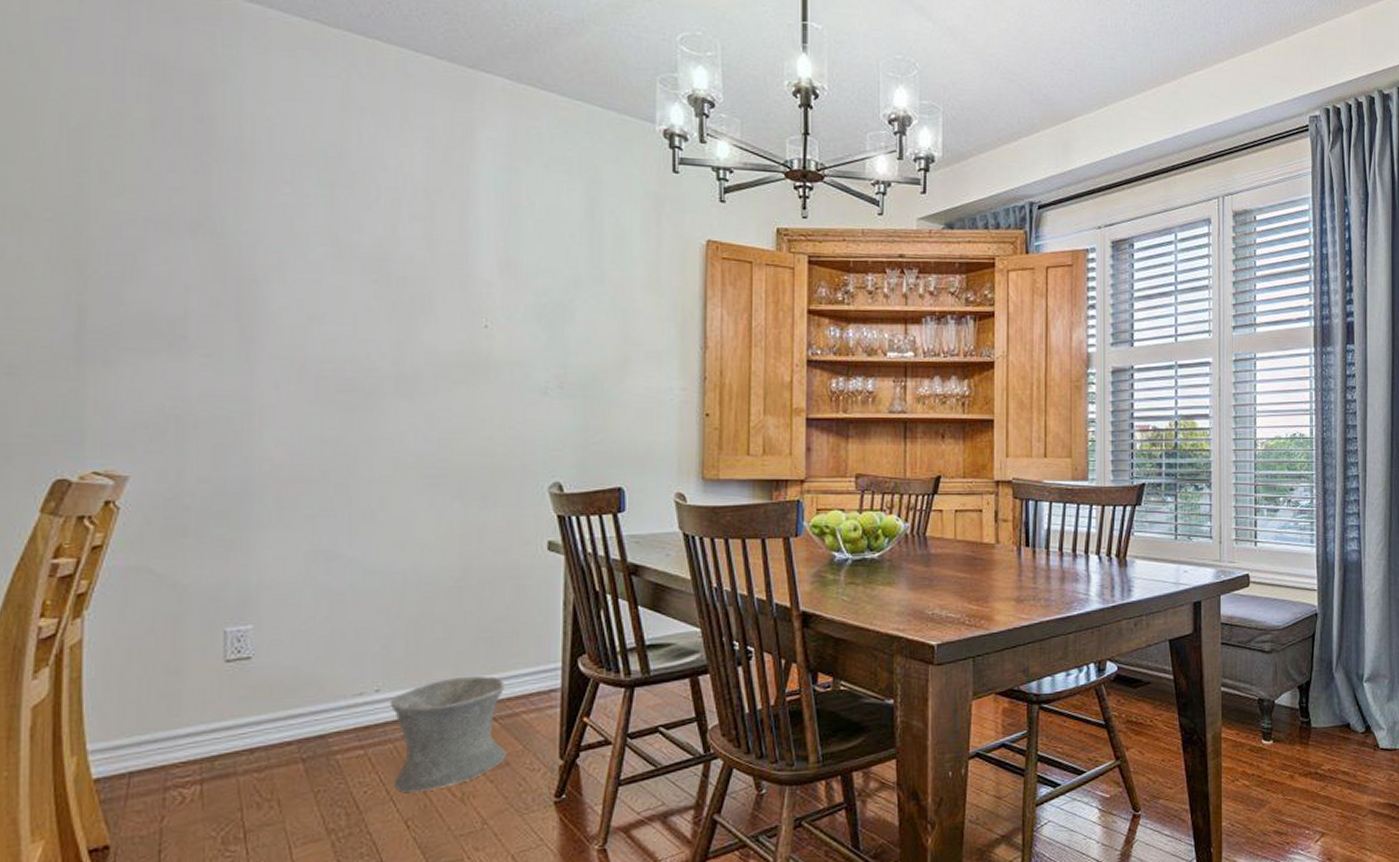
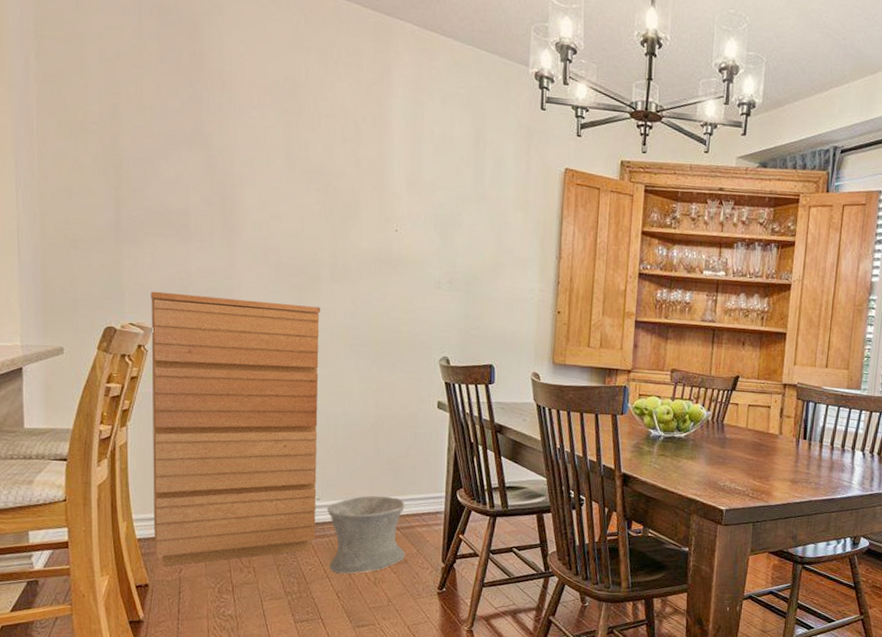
dresser: none [120,426,381,815] -> present [151,291,321,566]

